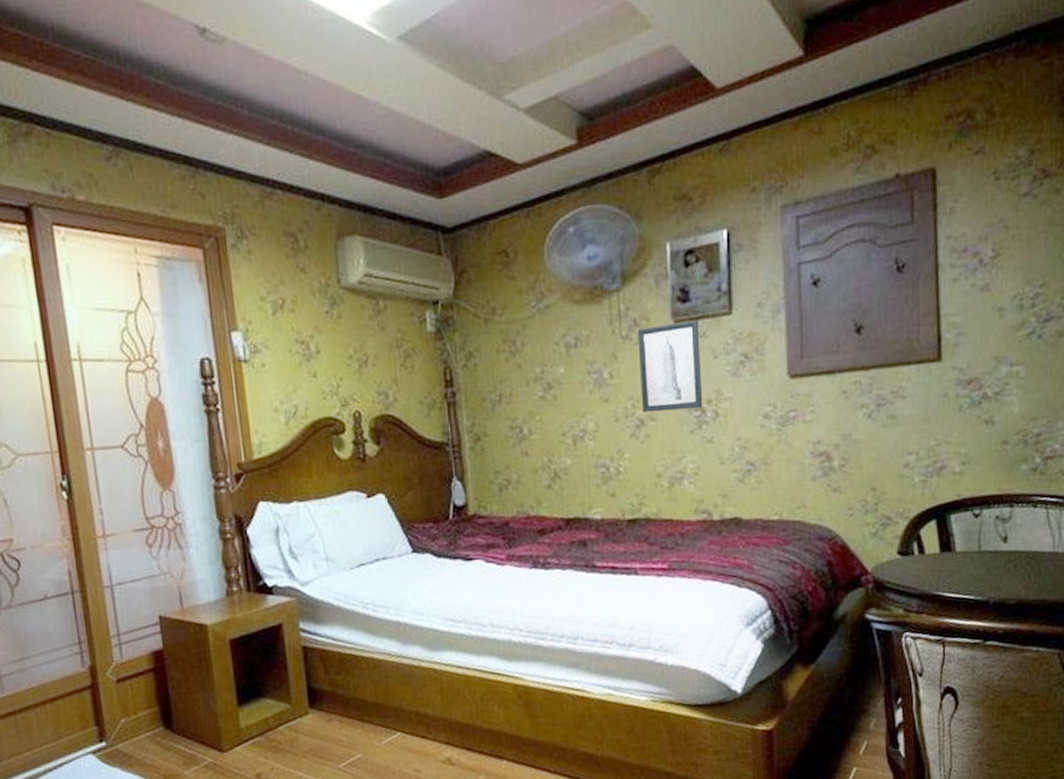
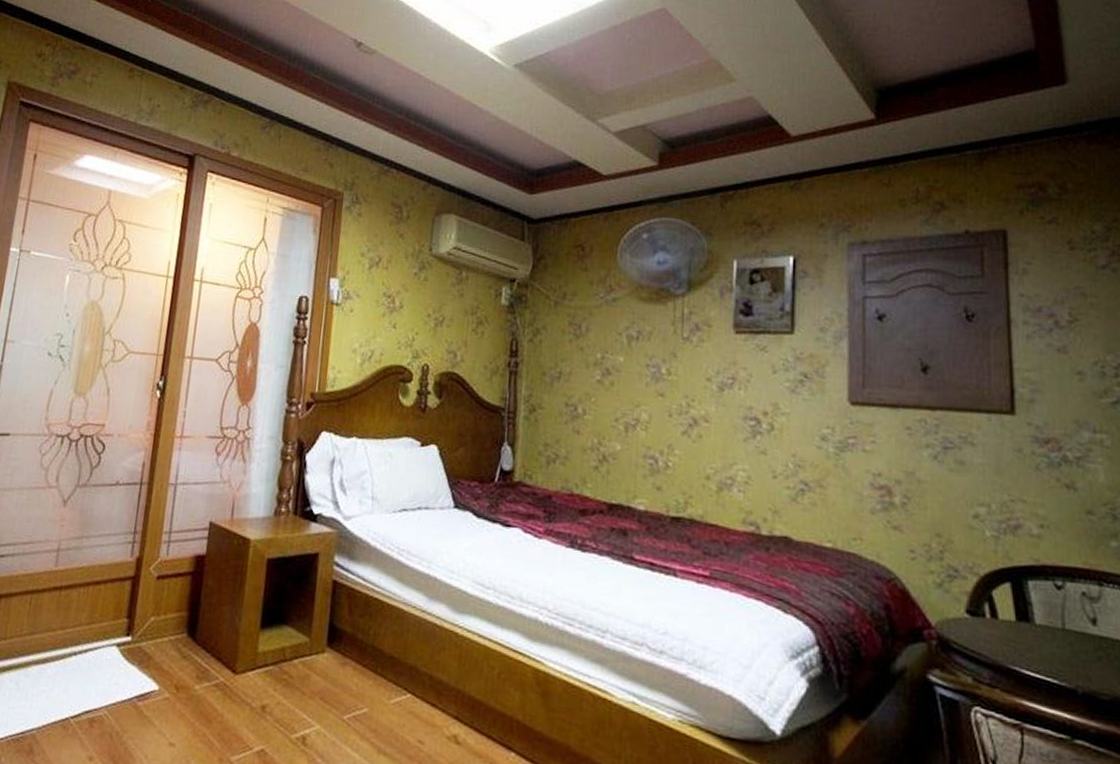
wall art: present [637,320,703,413] -> none [696,333,760,419]

